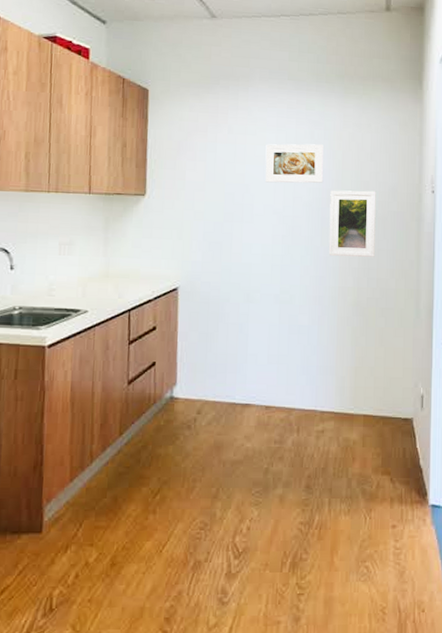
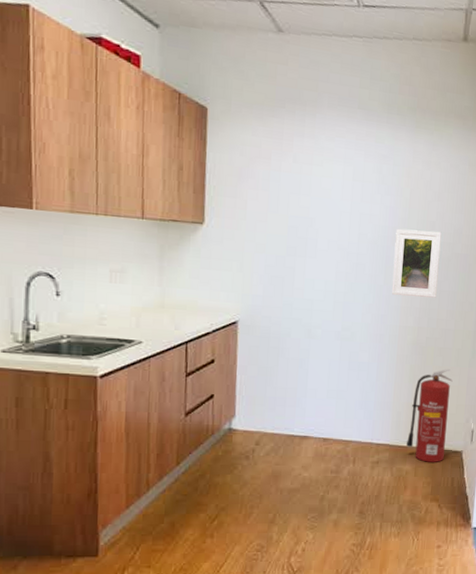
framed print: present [265,144,324,184] -> none [331,176,392,221]
fire extinguisher: none [351,330,397,431] -> present [405,369,453,462]

